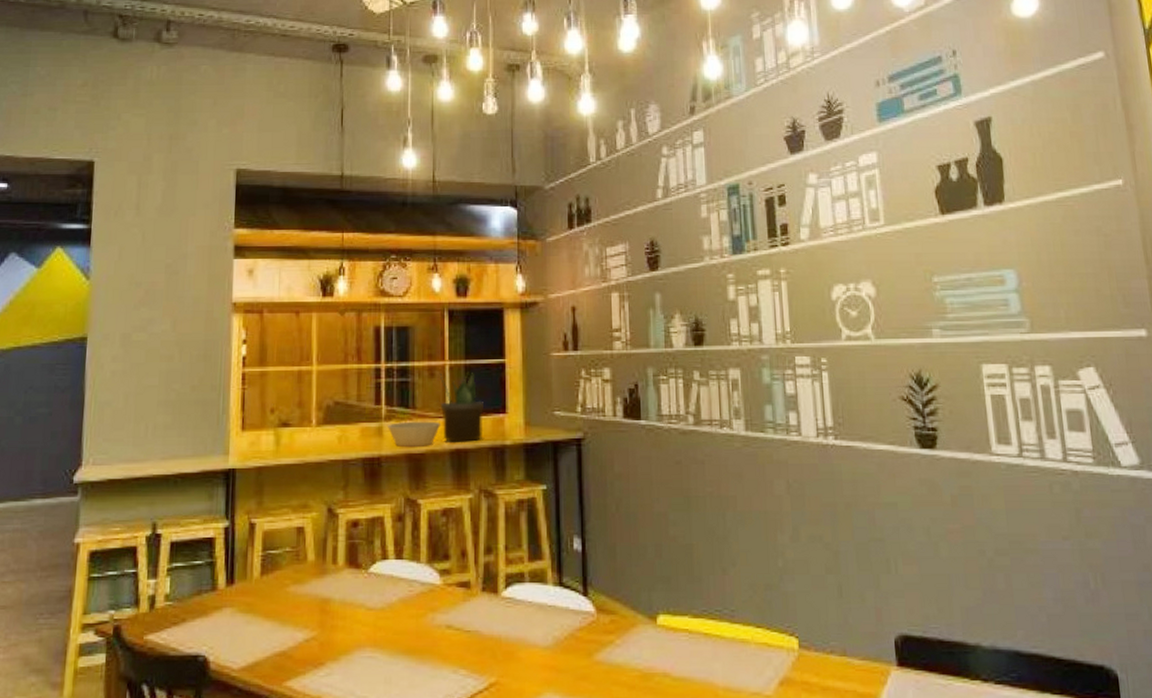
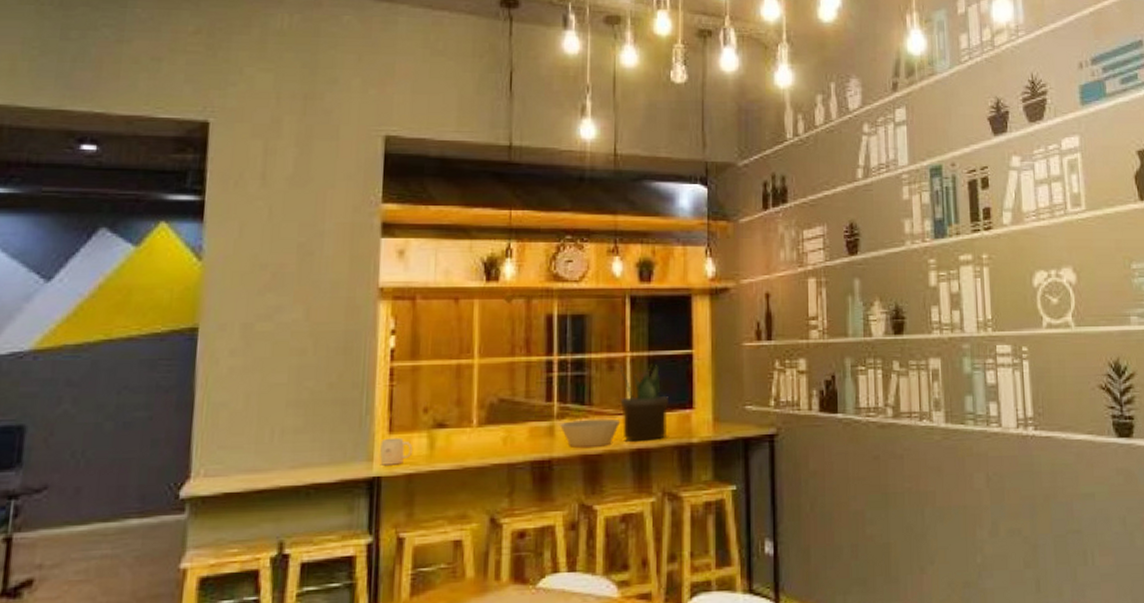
mug: none [234,434,261,459] -> present [380,437,412,466]

